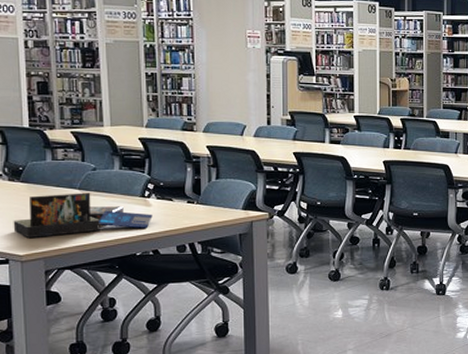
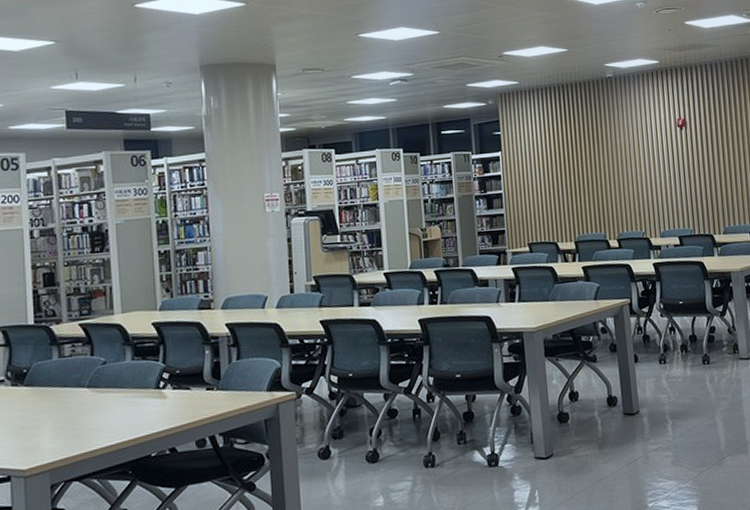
board game: present [13,193,153,239] -> none [16,390,169,450]

